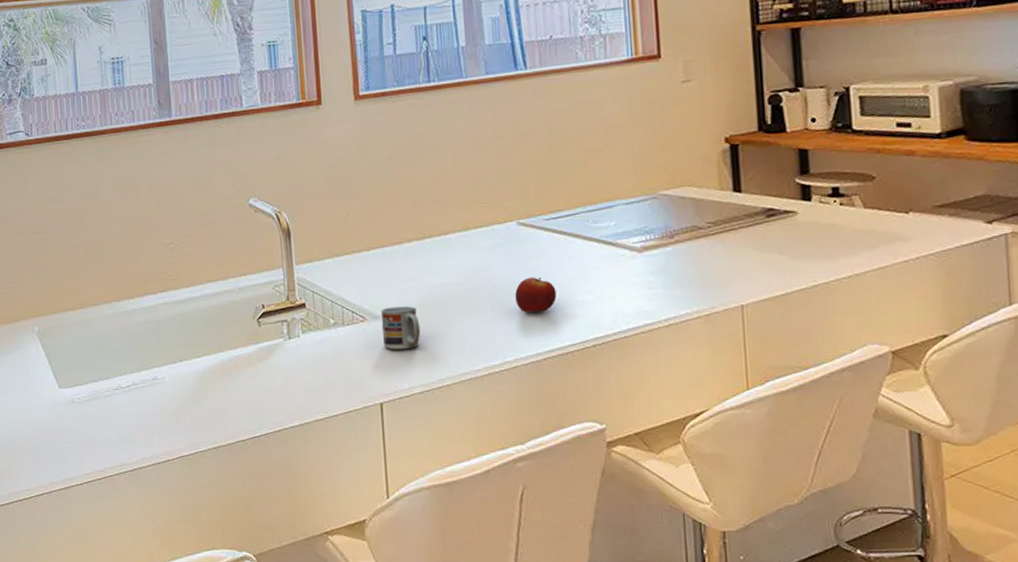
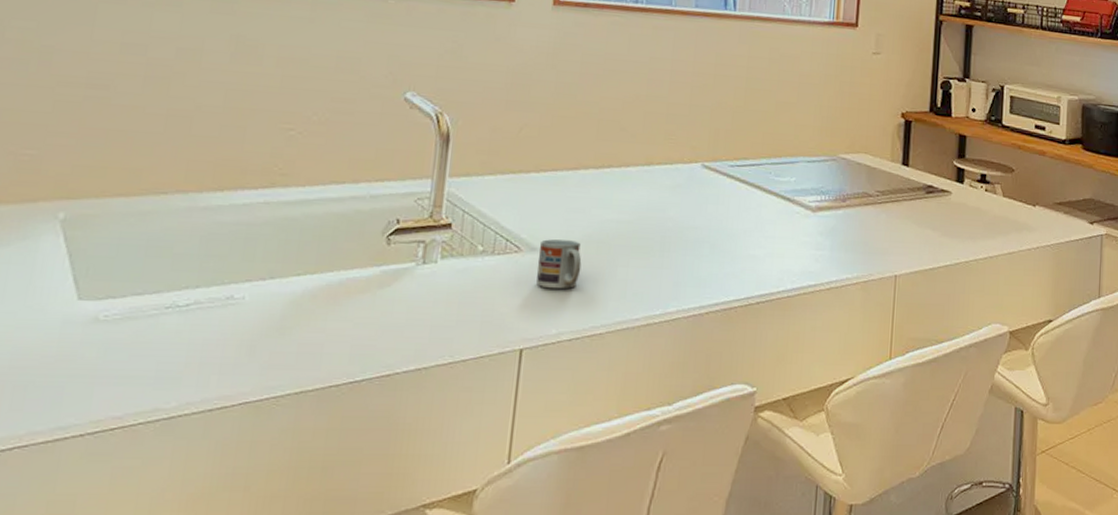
fruit: present [515,277,557,313] -> none [687,224,730,262]

